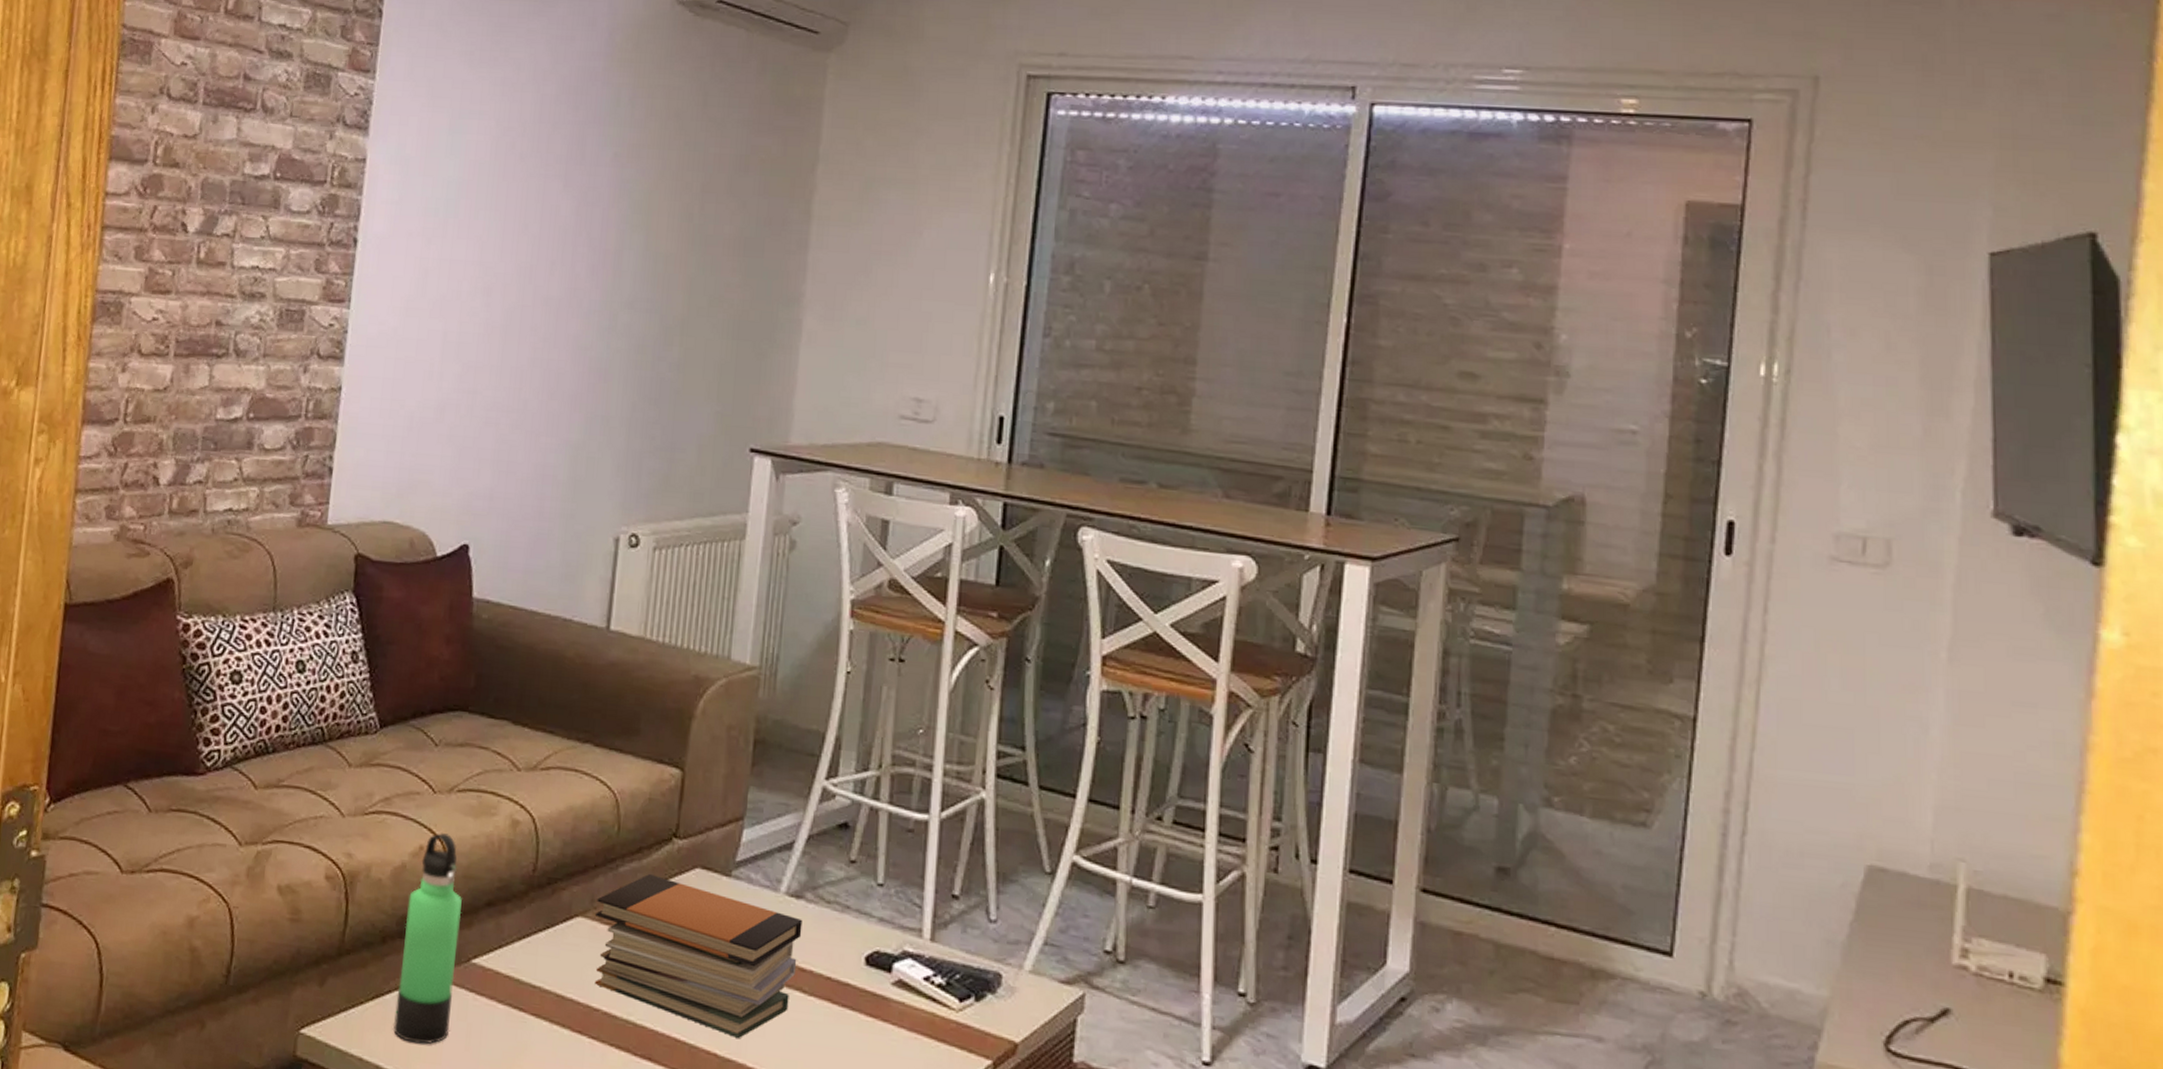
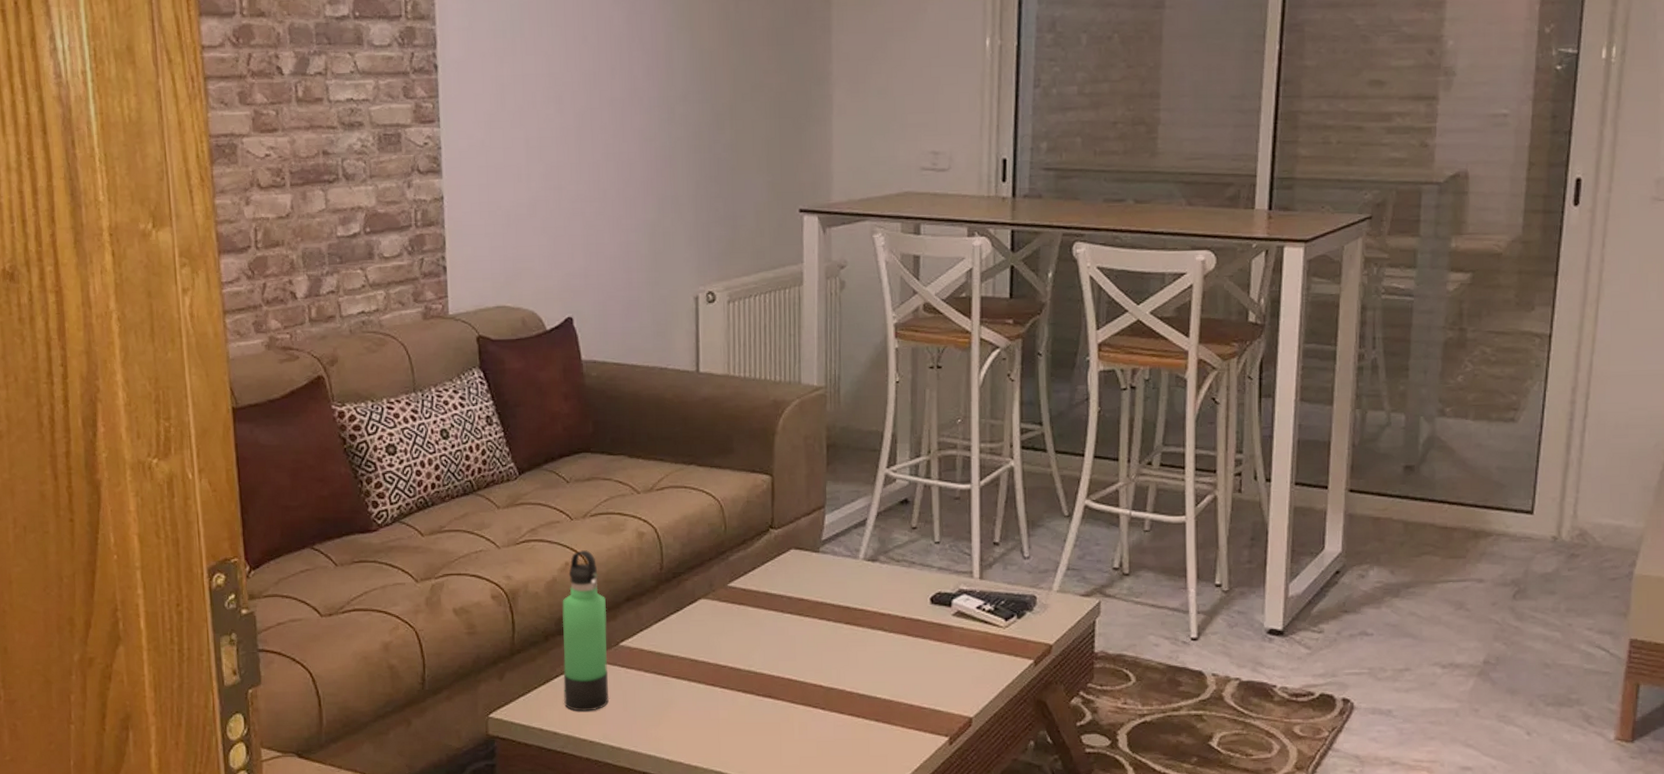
book stack: present [594,873,803,1038] -> none [714,558,879,671]

